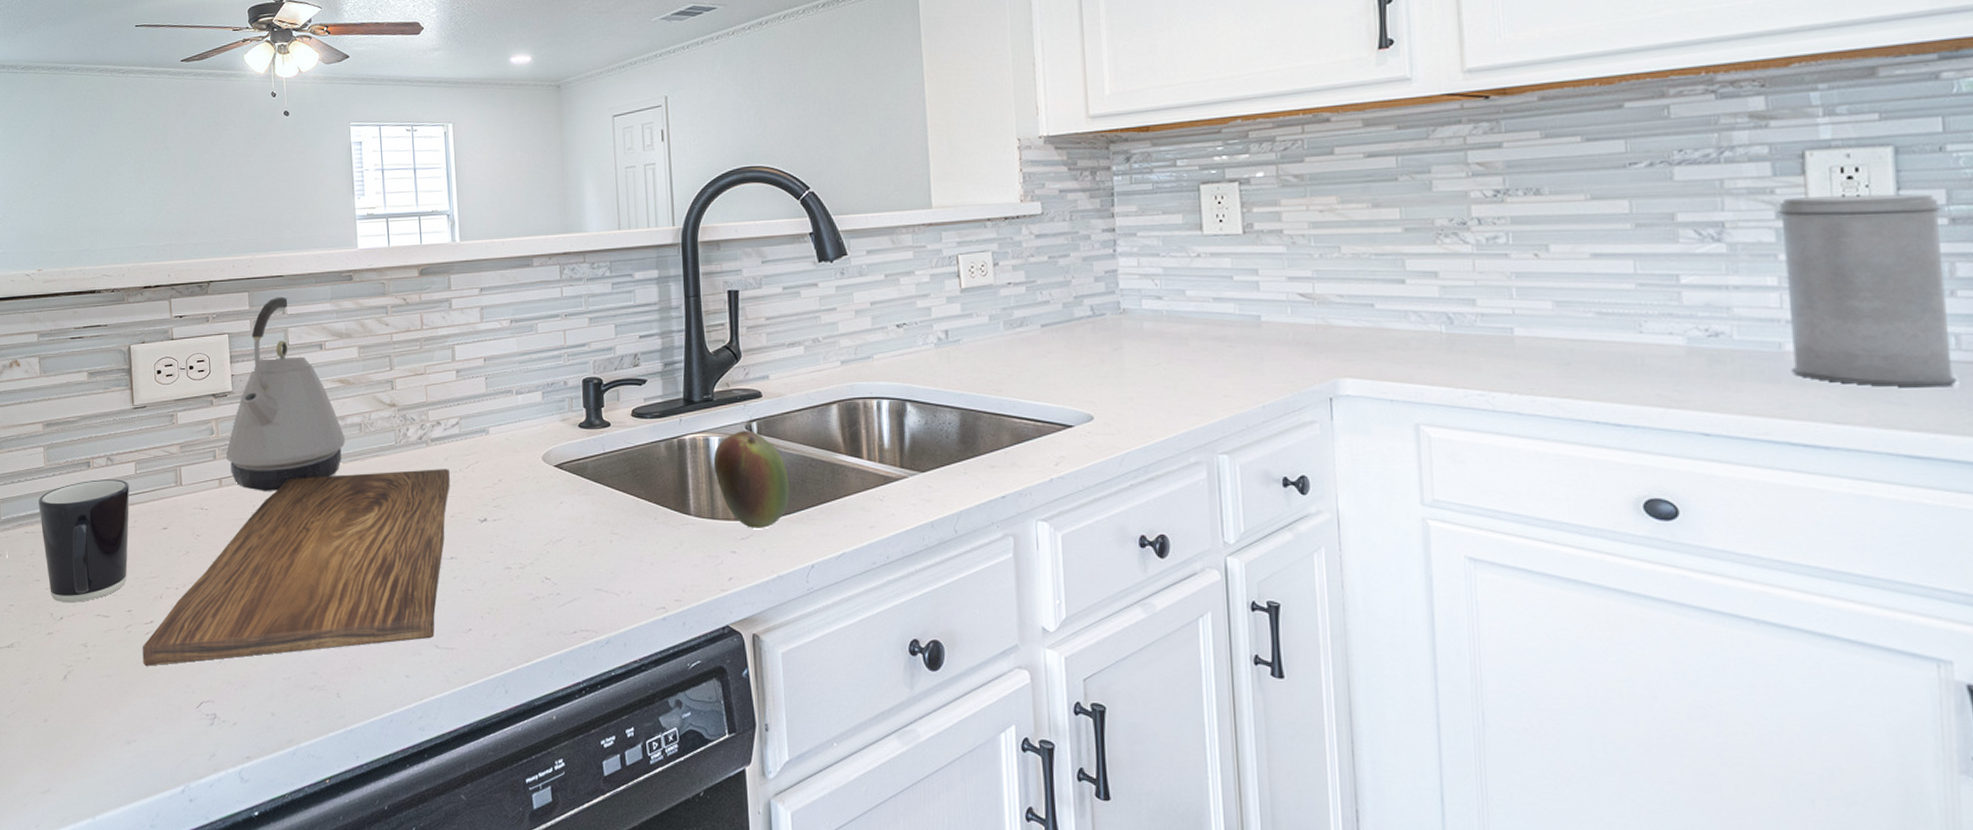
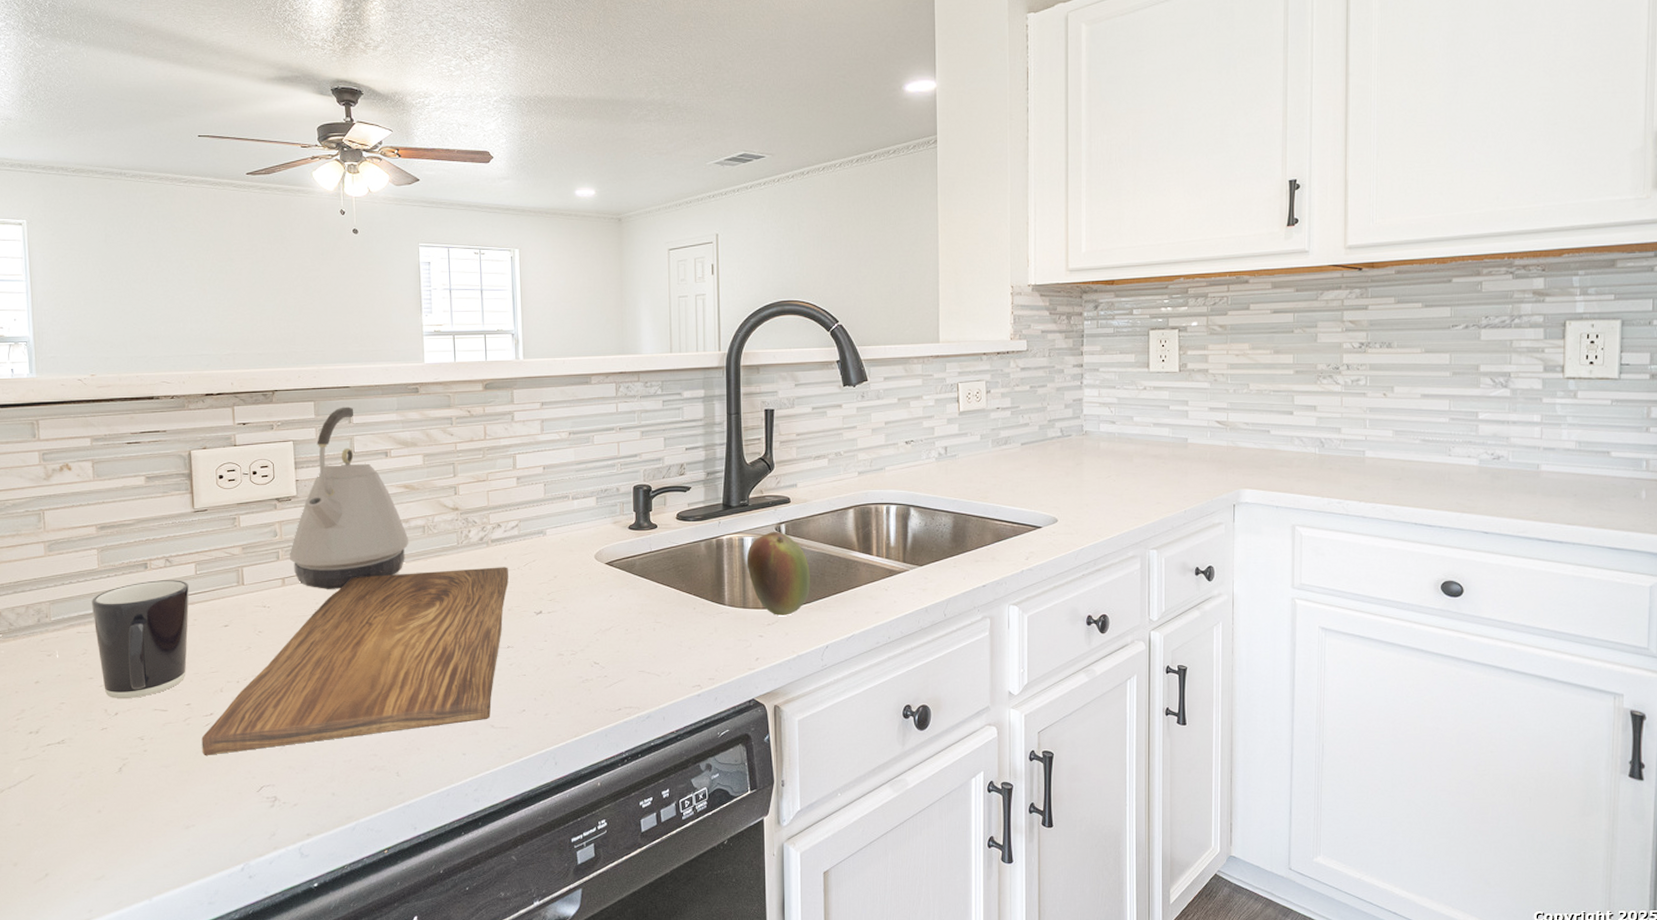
canister: present [1778,193,1957,388] -> none [1543,355,1646,498]

